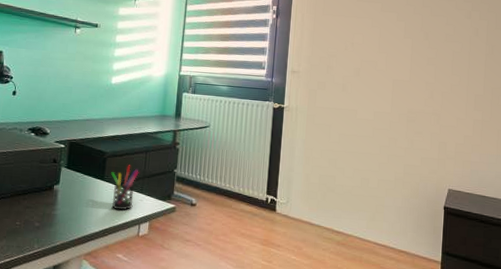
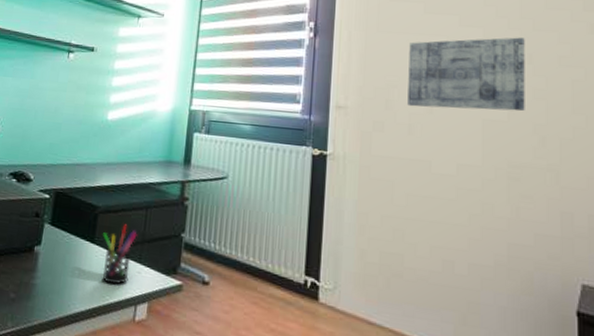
wall art: none [342,20,425,74] -> present [407,37,525,112]

